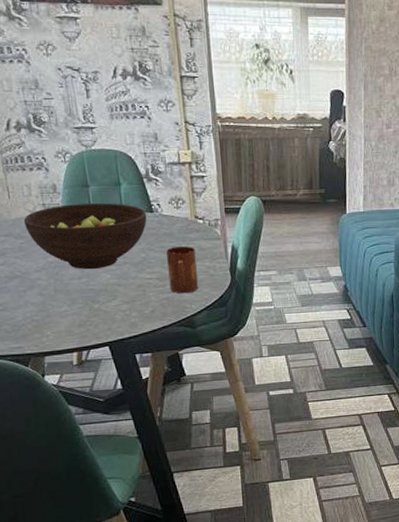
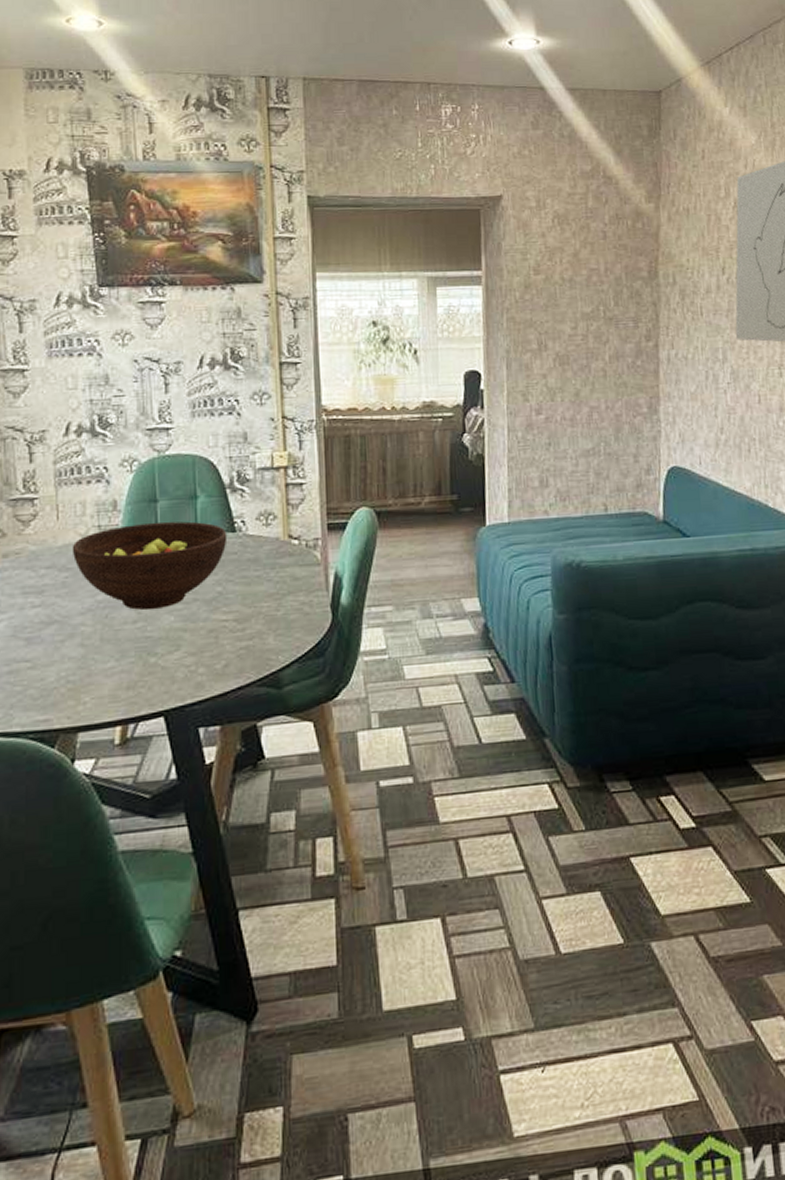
mug: present [166,246,199,294] -> none [249,575,289,641]

